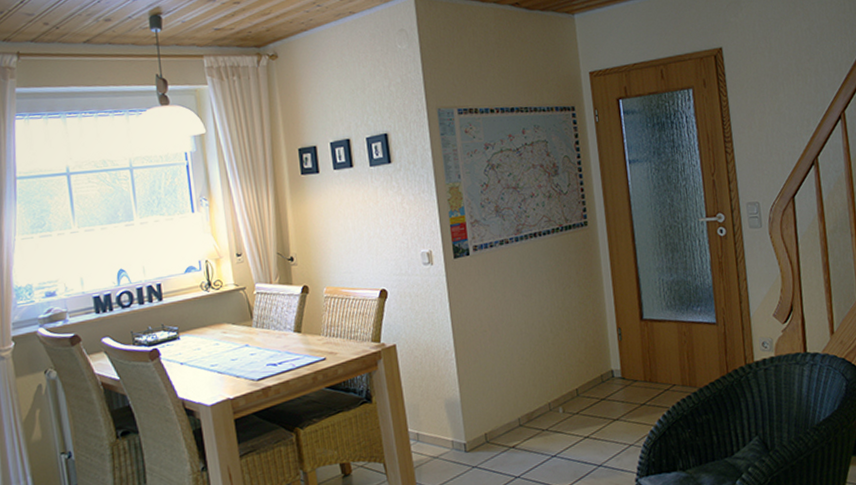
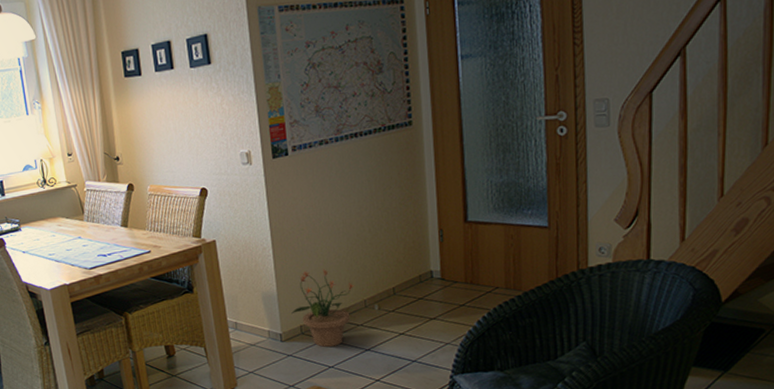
potted plant: none [475,372,538,456] -> present [291,269,354,347]

